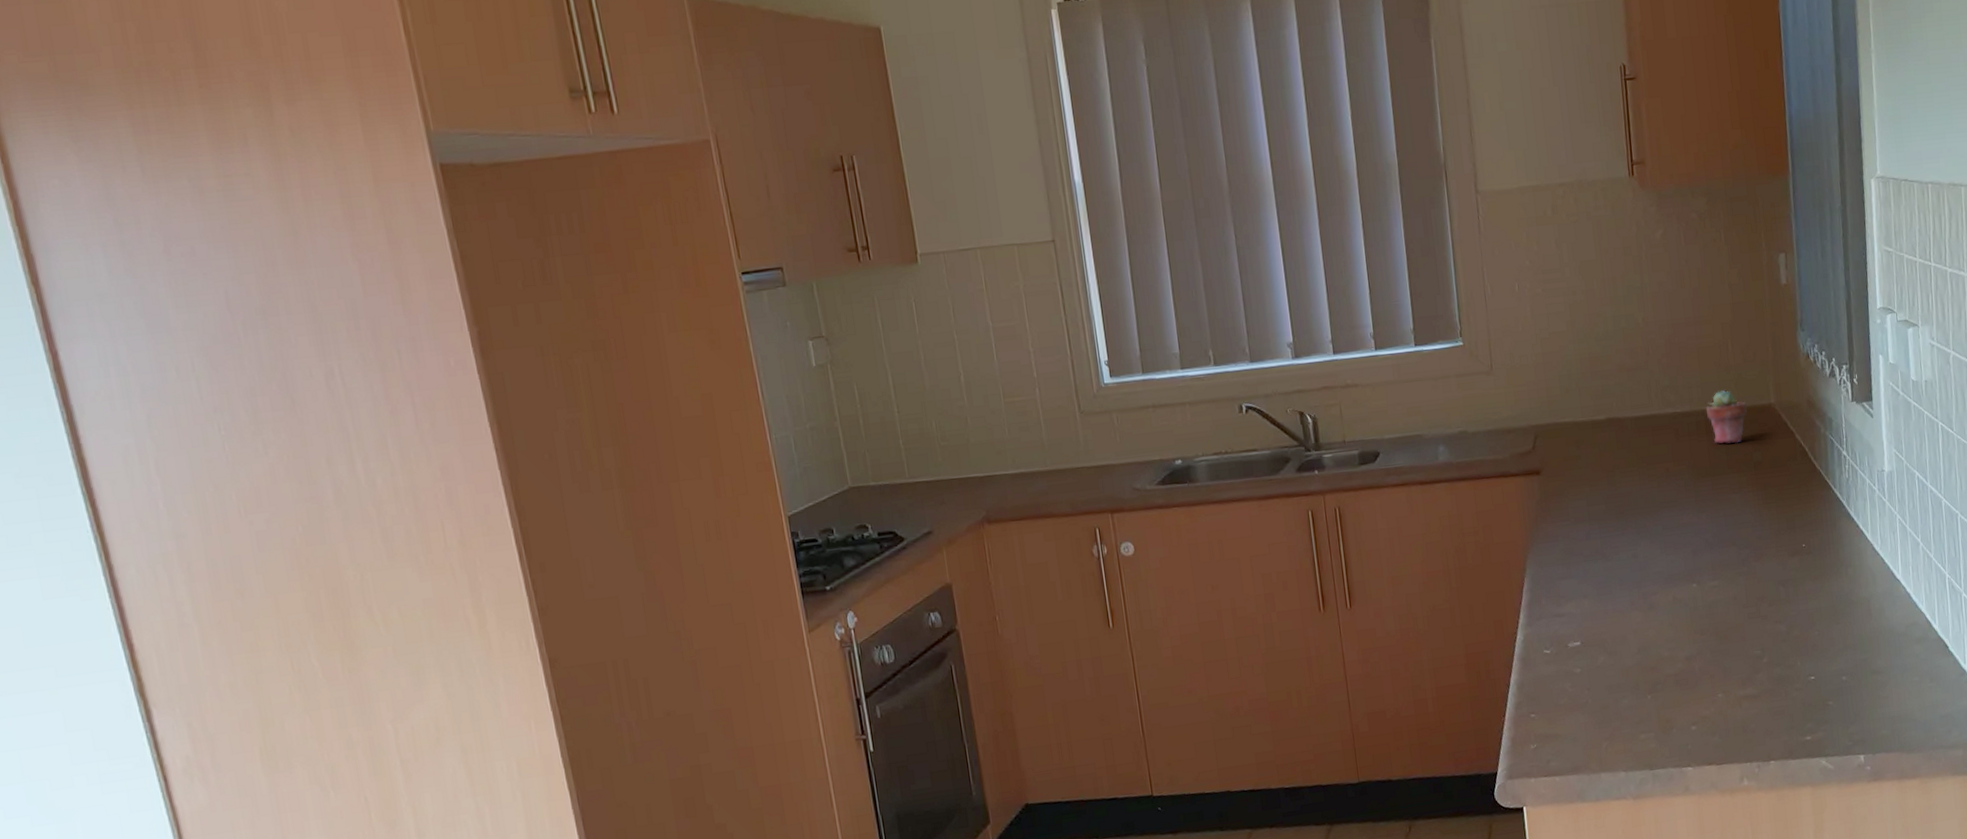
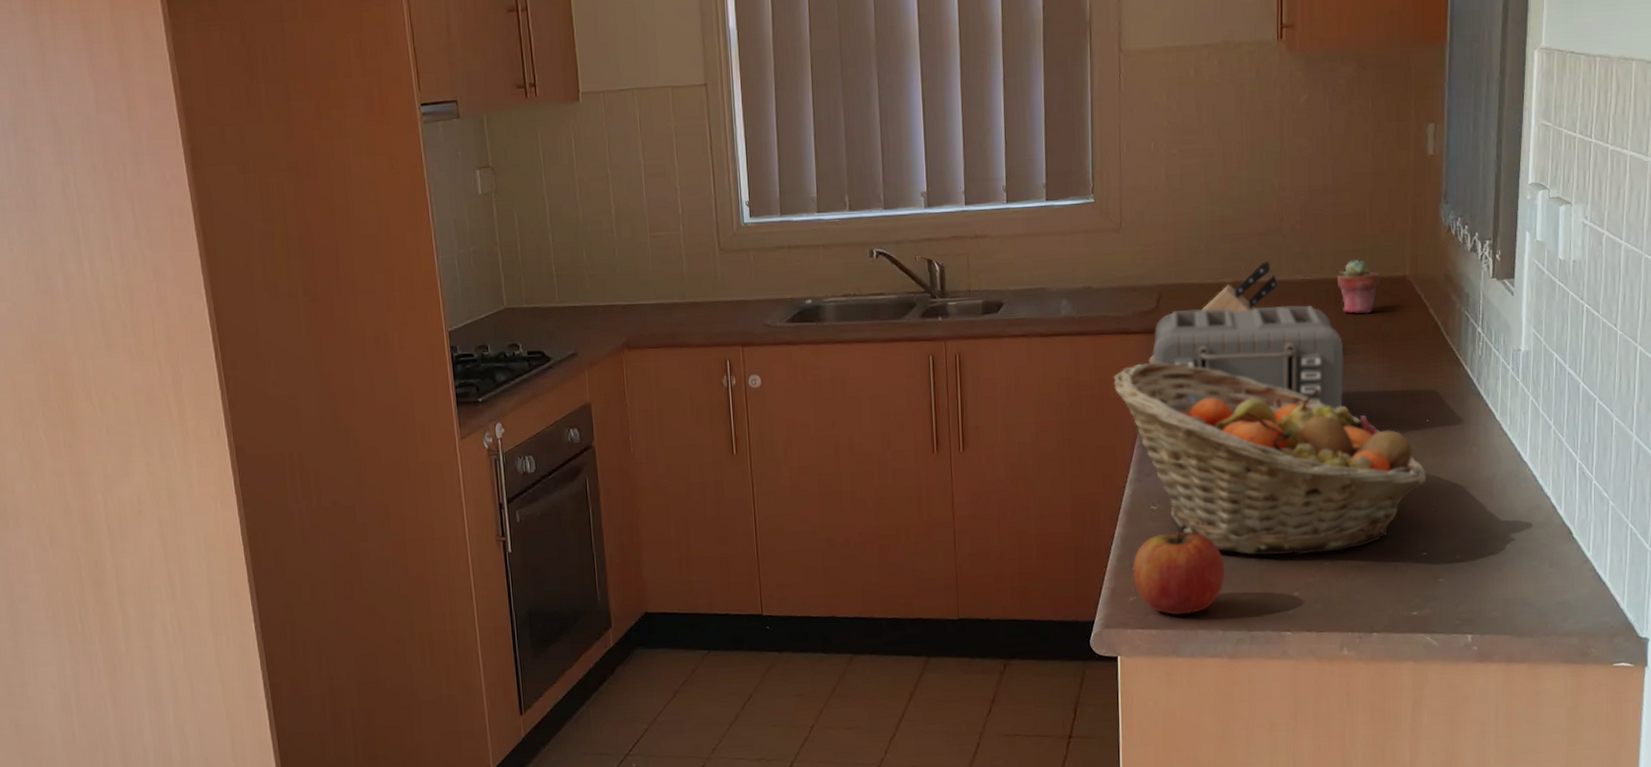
fruit basket: none [1496,503,1809,692] -> present [1113,362,1428,555]
knife block: none [1530,395,1649,505] -> present [1148,260,1277,364]
apple: none [1530,666,1623,760] -> present [1133,524,1224,616]
toaster: none [1532,438,1722,541] -> present [1152,305,1344,410]

